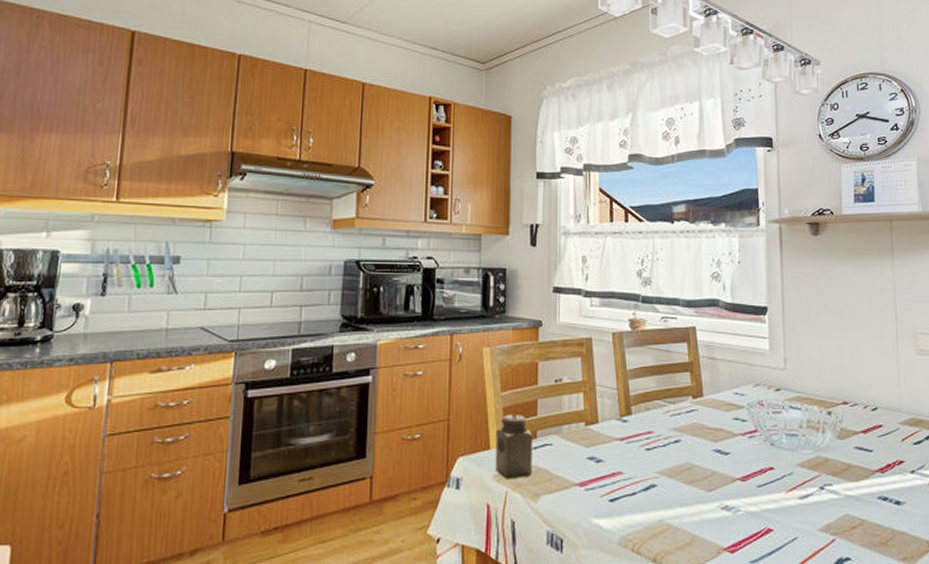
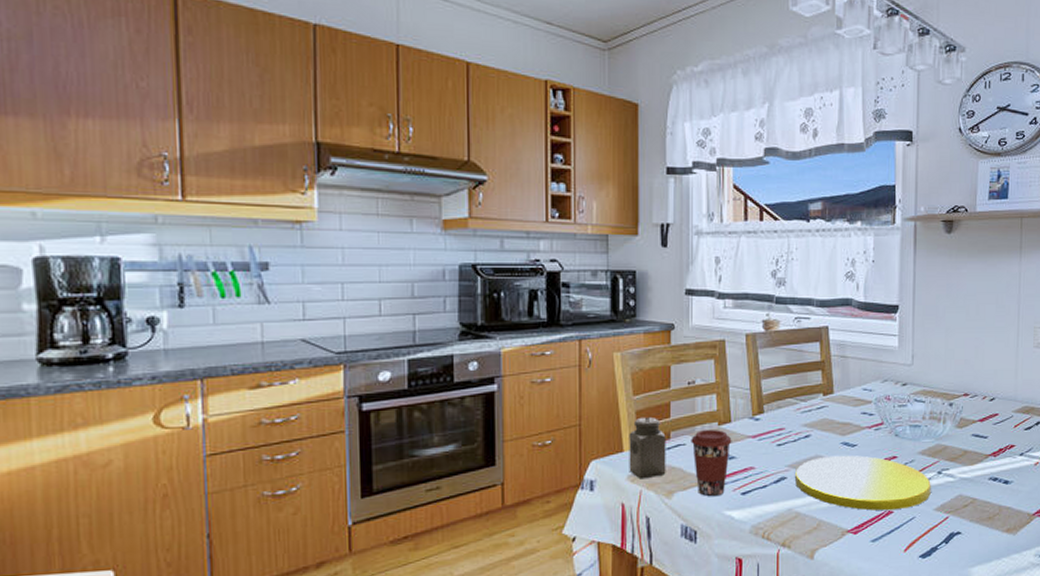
coffee cup: none [557,429,599,502] -> present [691,429,732,497]
plate: none [666,463,814,528] -> present [795,455,931,511]

